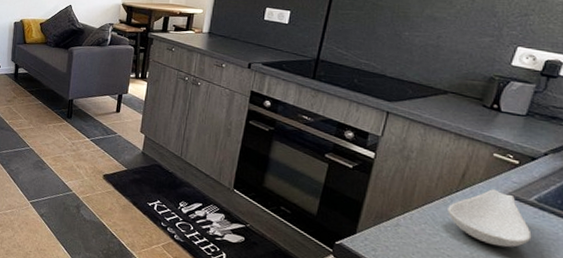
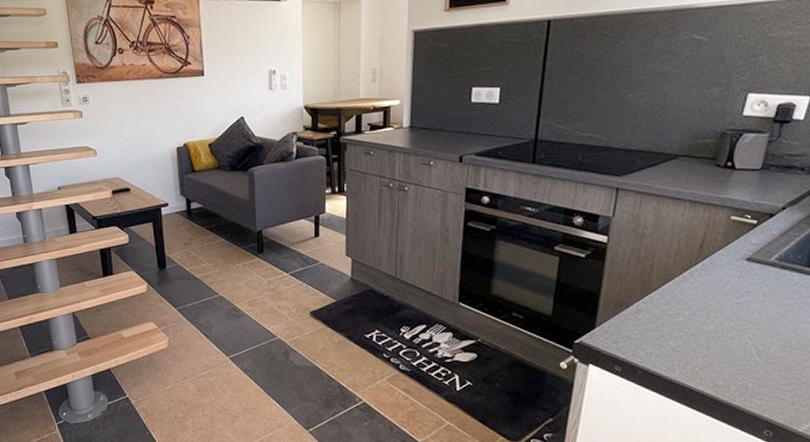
spoon rest: present [447,189,532,248] -> none [688,255,775,316]

